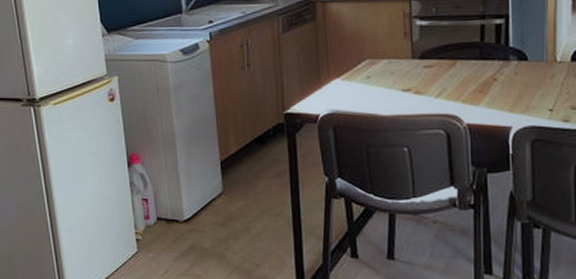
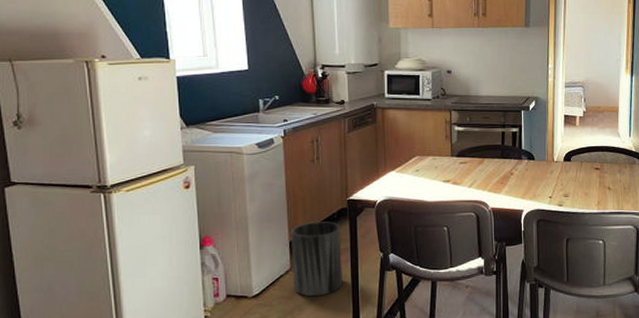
trash can: none [222,139,282,225] -> present [292,221,342,297]

